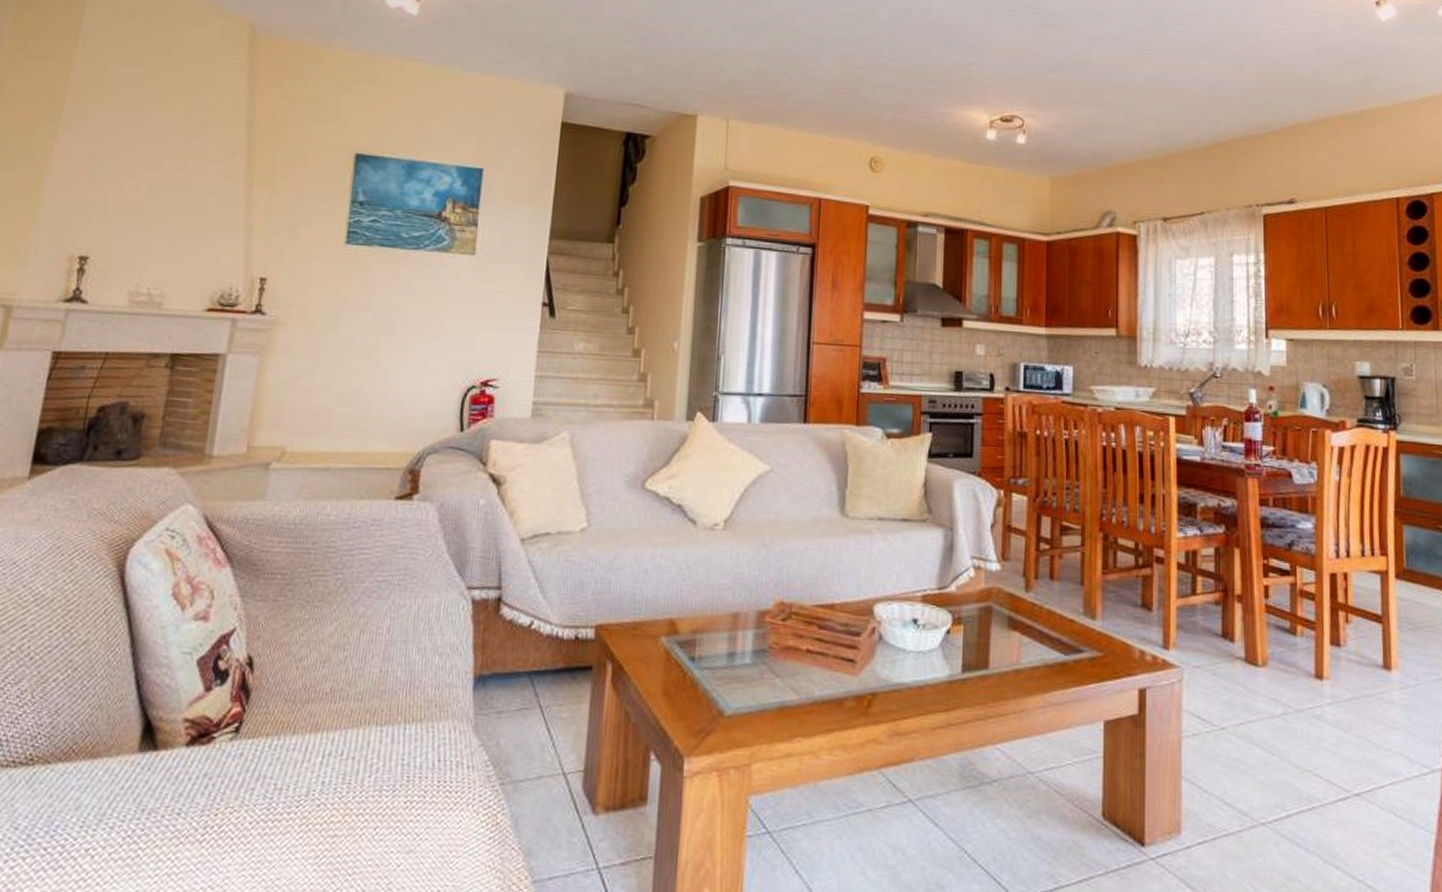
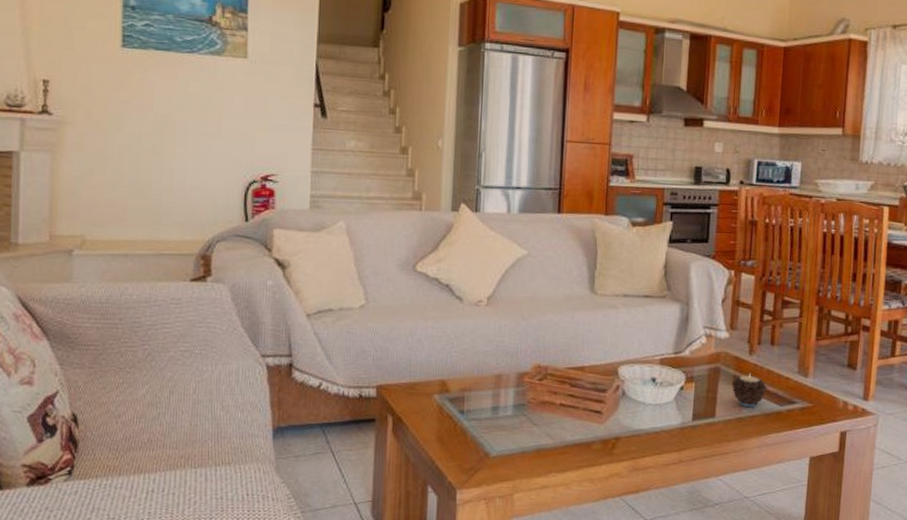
candle: none [1006,614,1048,657] -> present [731,374,767,408]

